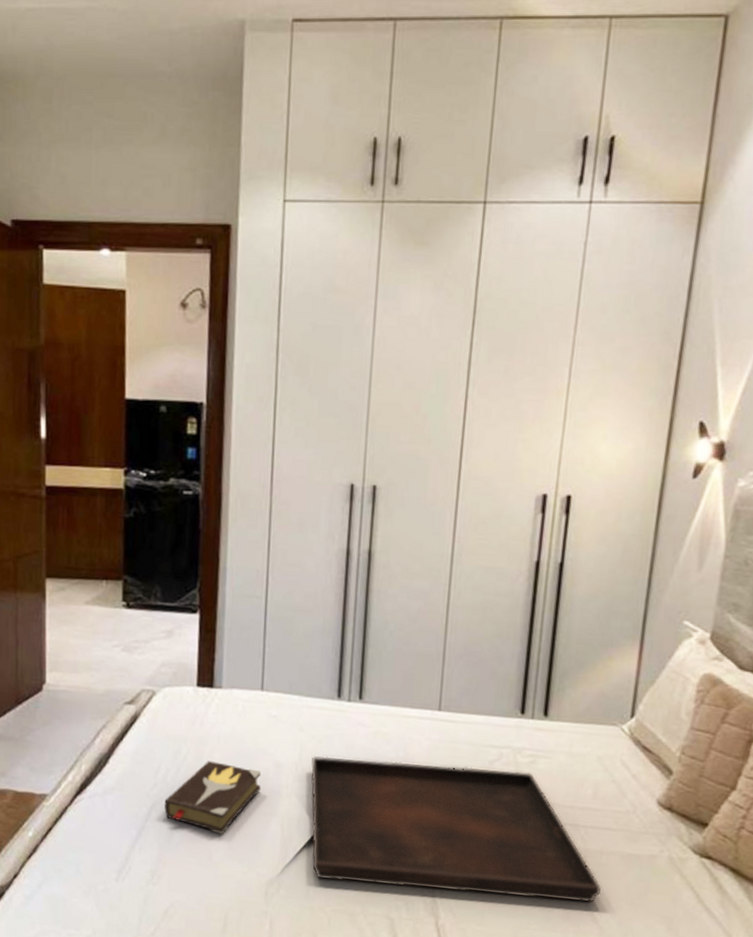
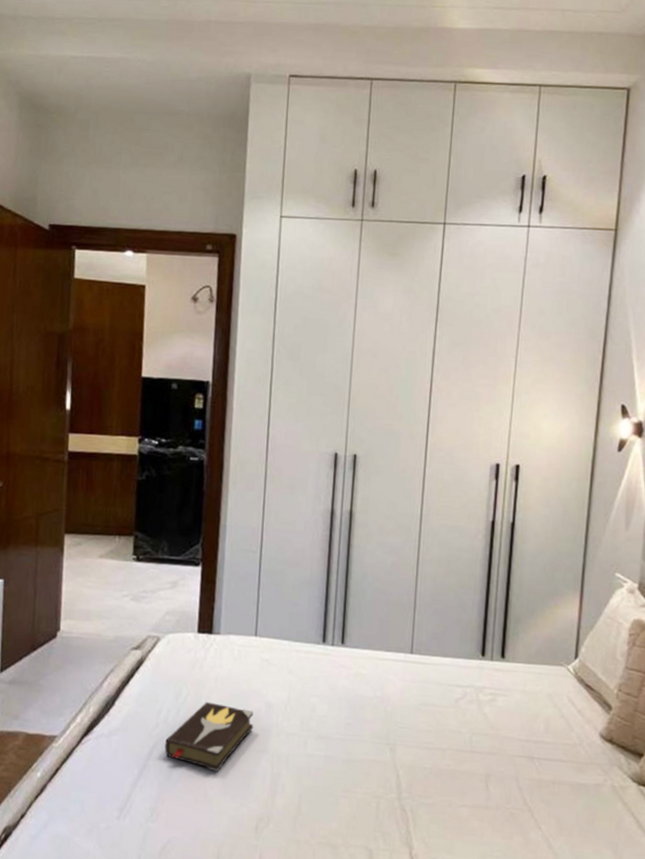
serving tray: present [310,756,602,903] -> none [298,696,555,830]

